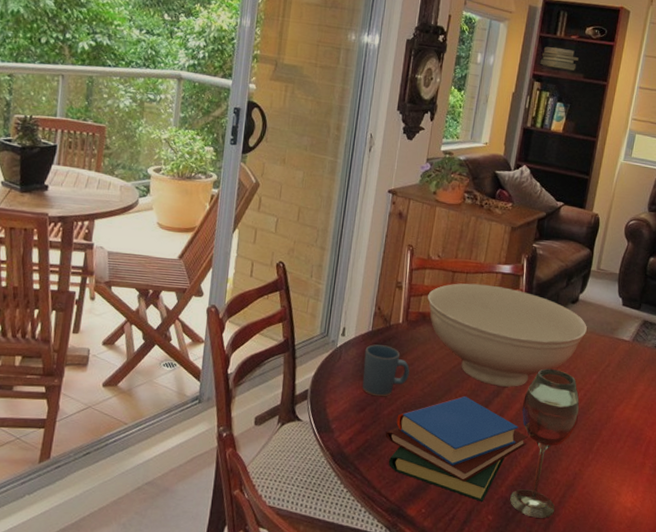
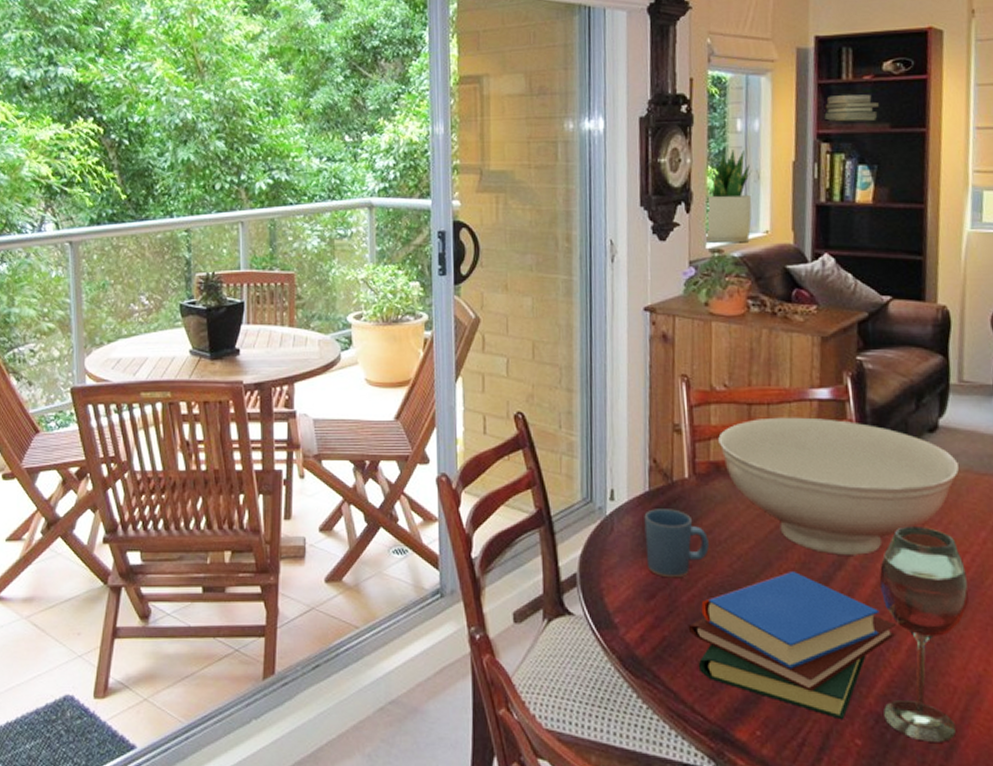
planter: none [440,76,483,150] -> present [703,149,752,244]

